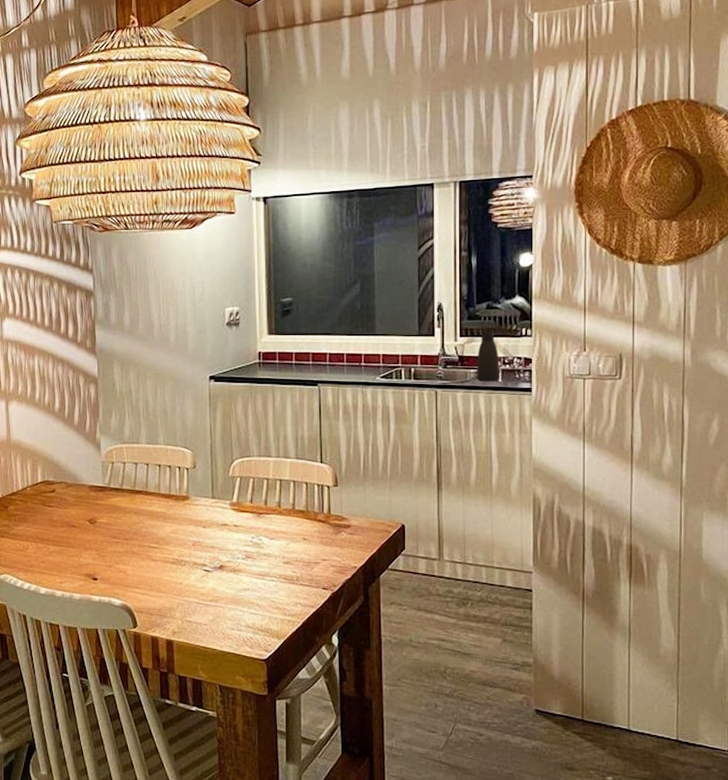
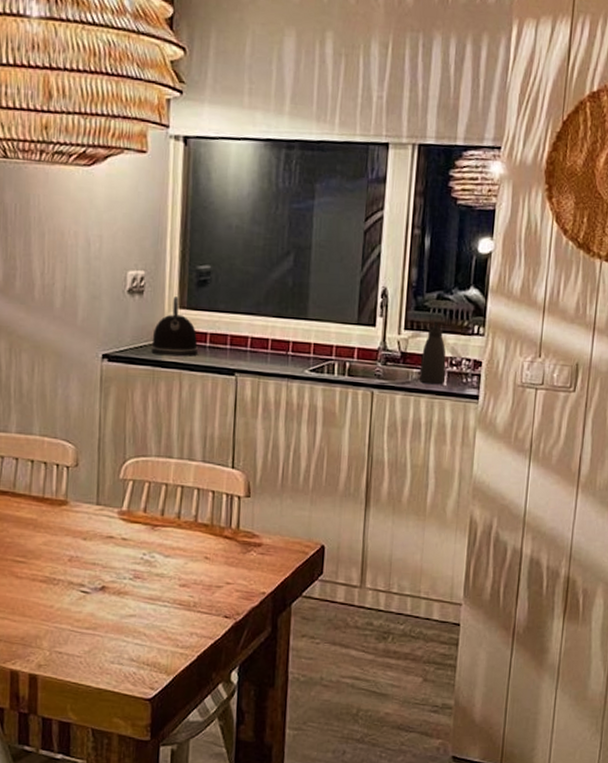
kettle: none [248,325,286,374] -> present [151,296,198,357]

